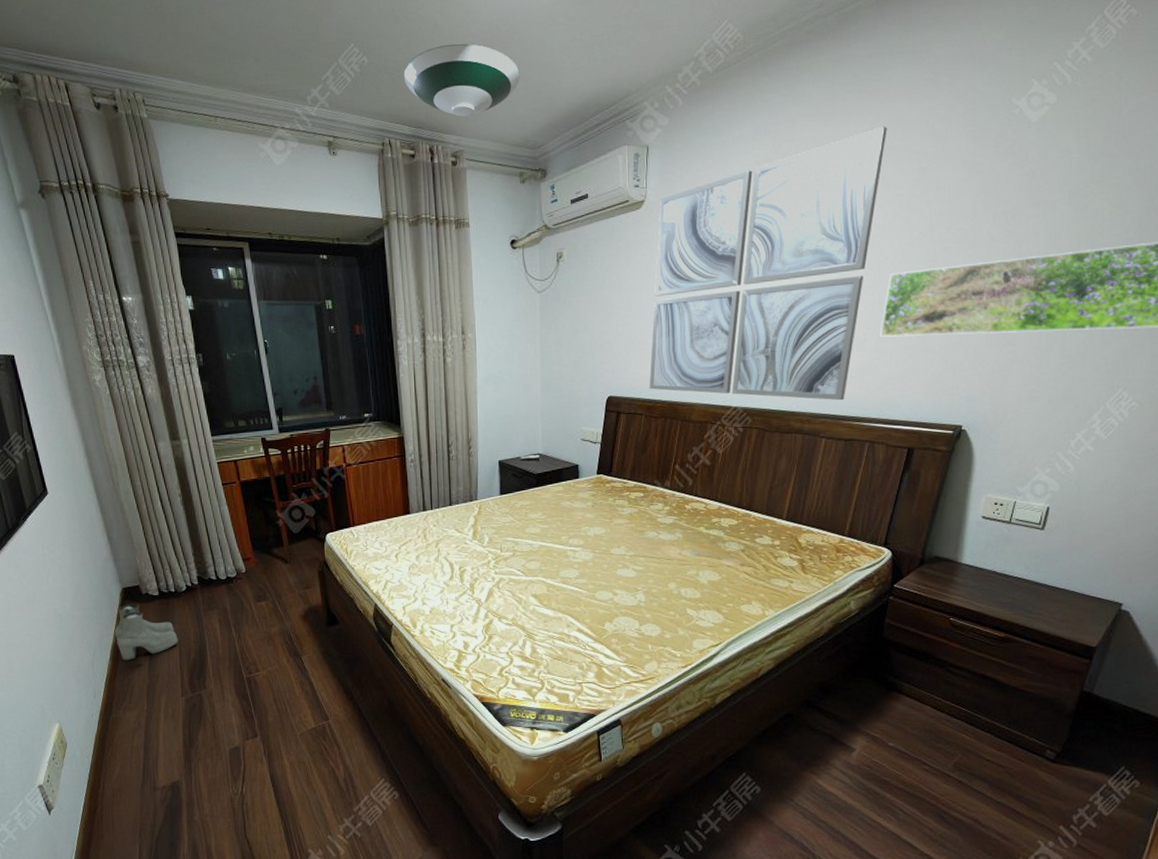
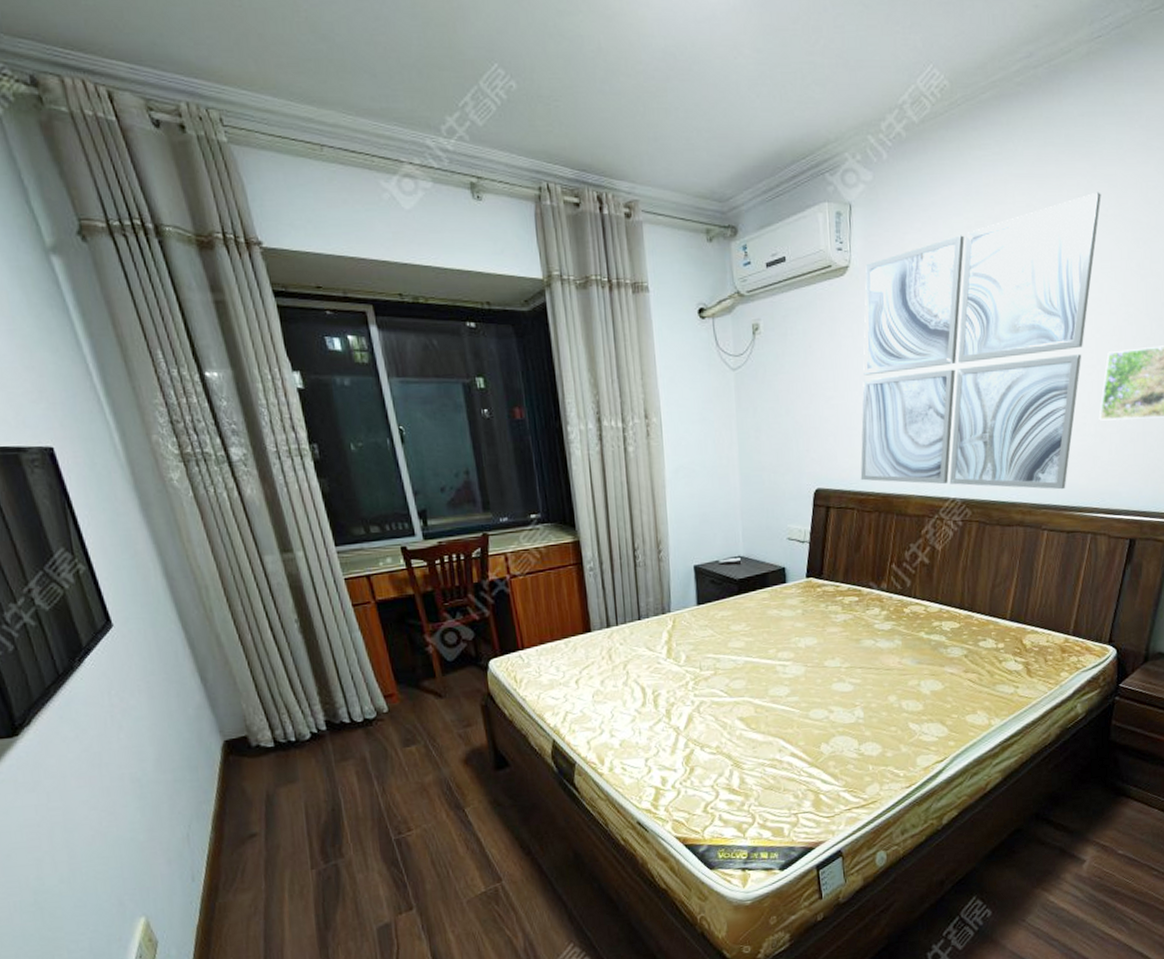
boots: present [115,604,178,661] -> none [216,759,304,831]
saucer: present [403,43,520,117] -> none [561,71,703,160]

